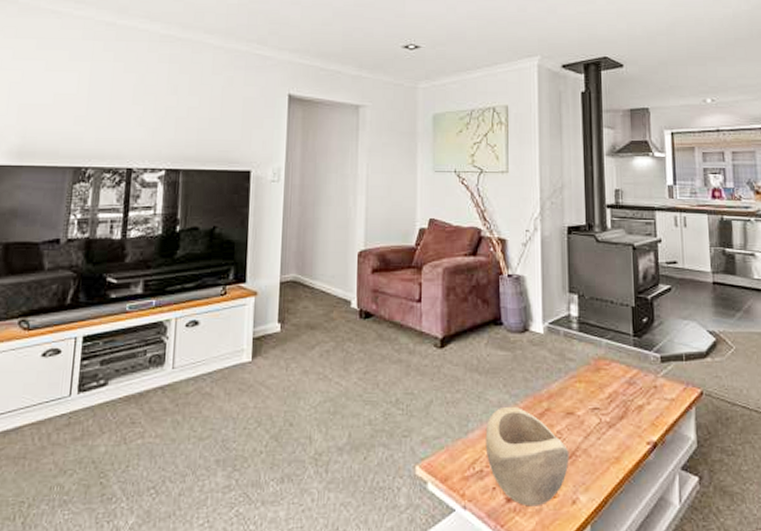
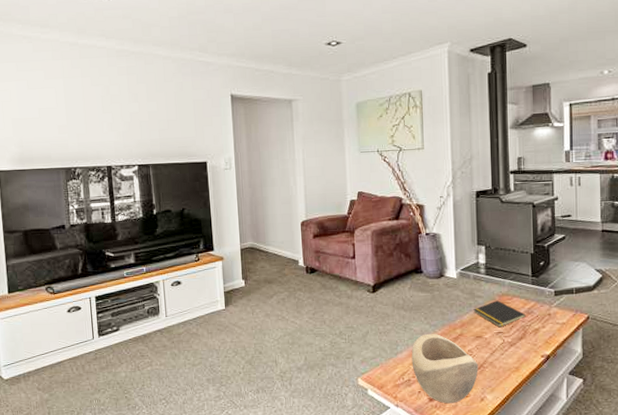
notepad: none [563,365,627,402] -> present [473,300,526,328]

